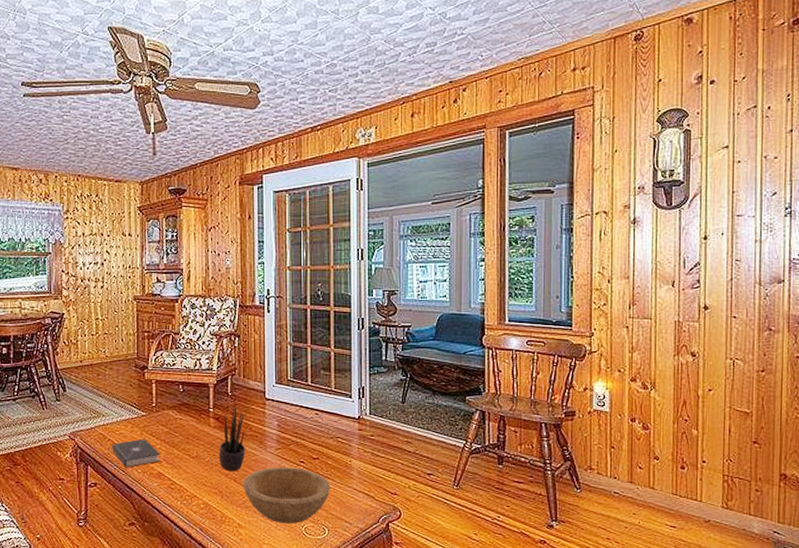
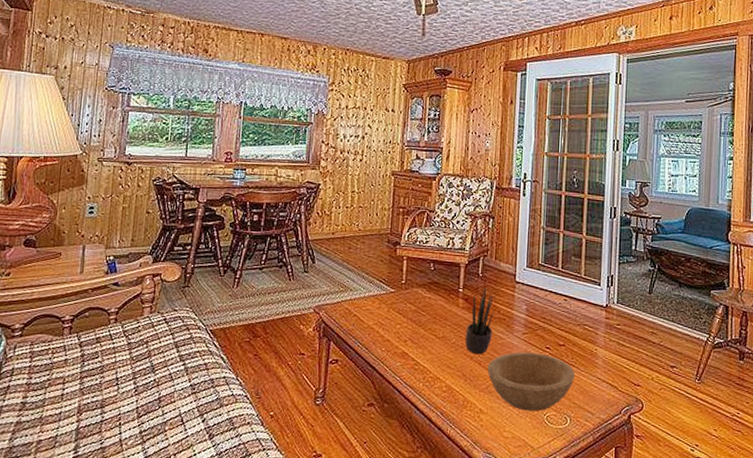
book: present [112,438,160,468] -> none [357,315,406,346]

